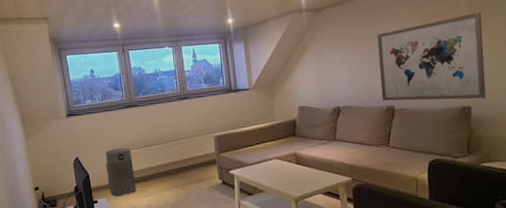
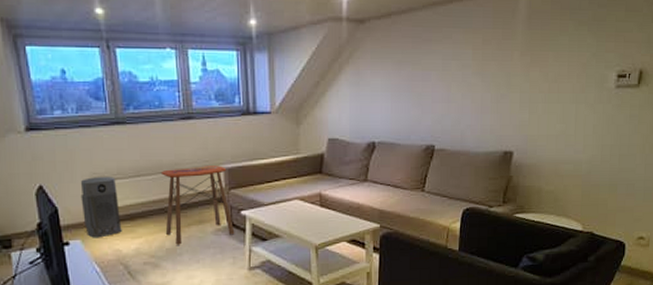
side table: none [164,134,226,201] -> present [160,166,235,245]
wall art: present [376,12,486,101] -> none [422,45,538,144]

